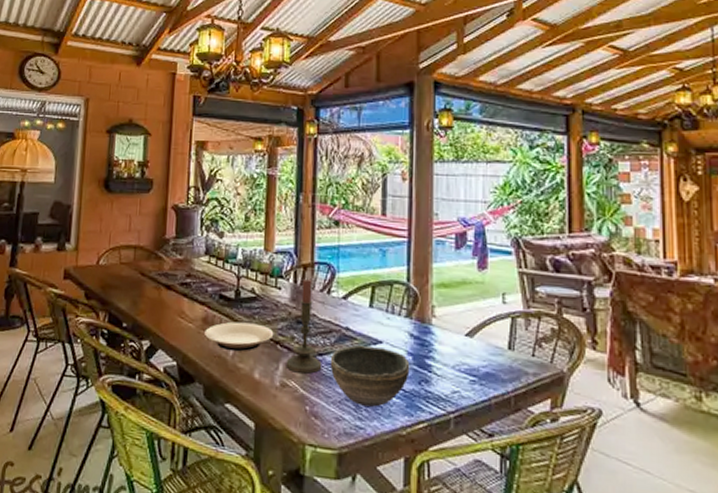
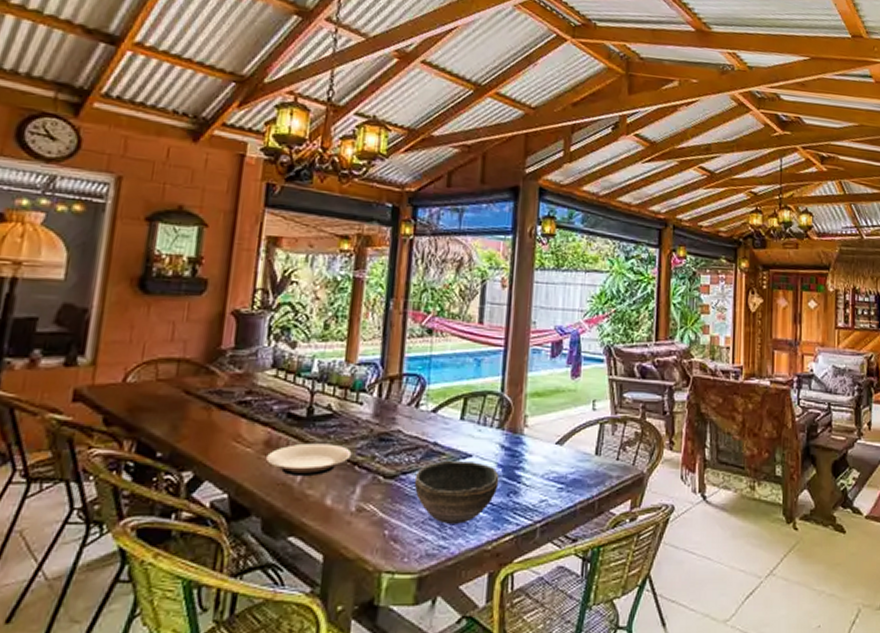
candle: present [286,277,322,374] -> none [364,390,406,495]

